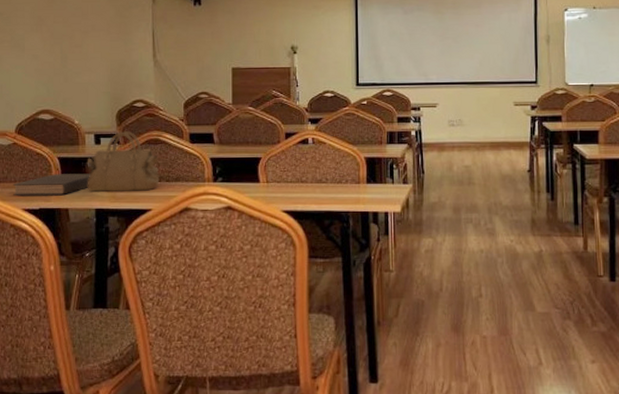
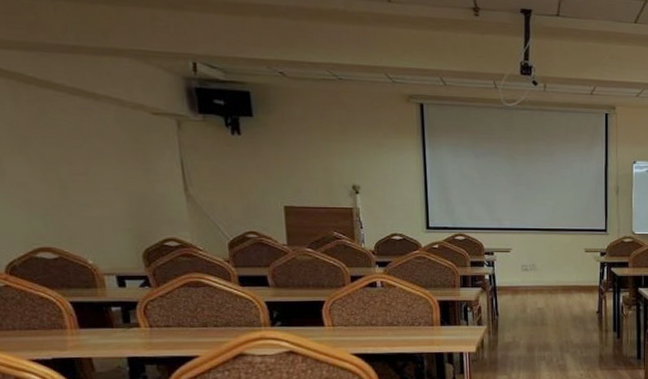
book: present [13,173,91,196] -> none [11,319,118,345]
shoulder bag: present [87,131,160,192] -> none [110,273,206,339]

